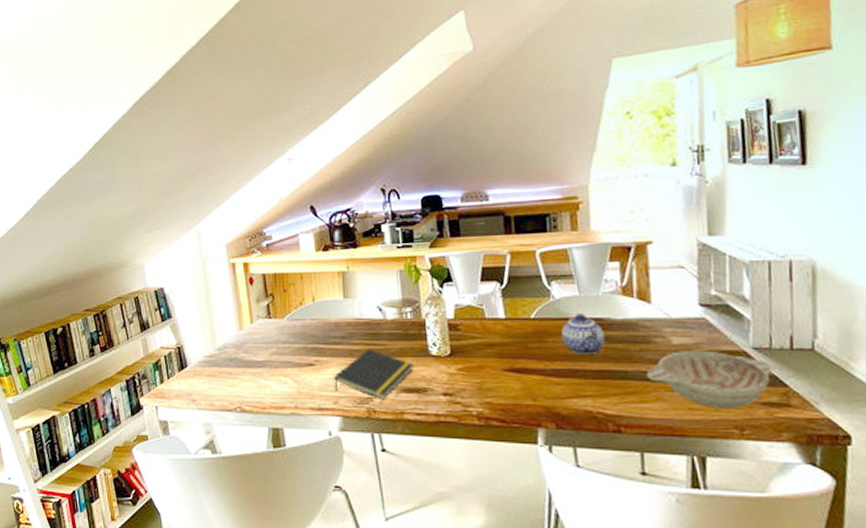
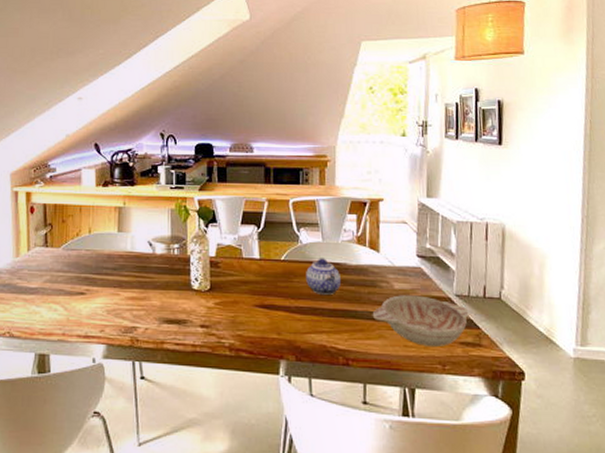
notepad: present [334,349,414,399] -> none [102,281,176,328]

